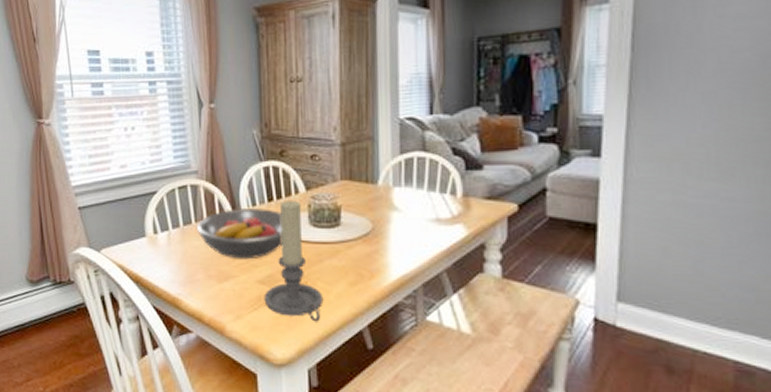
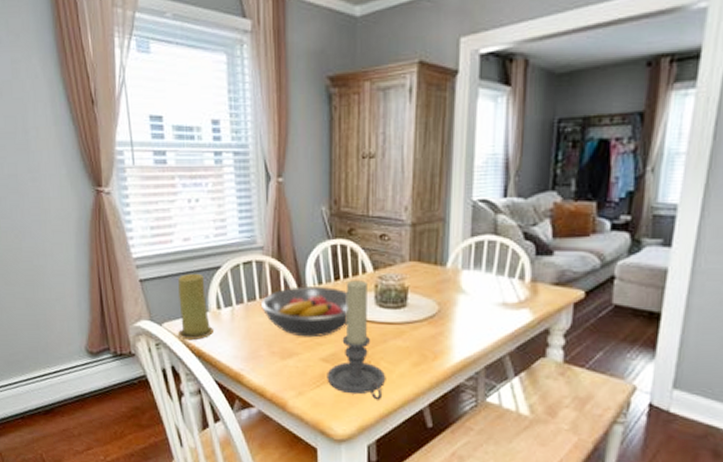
candle: none [116,199,152,265] -> present [178,273,215,340]

